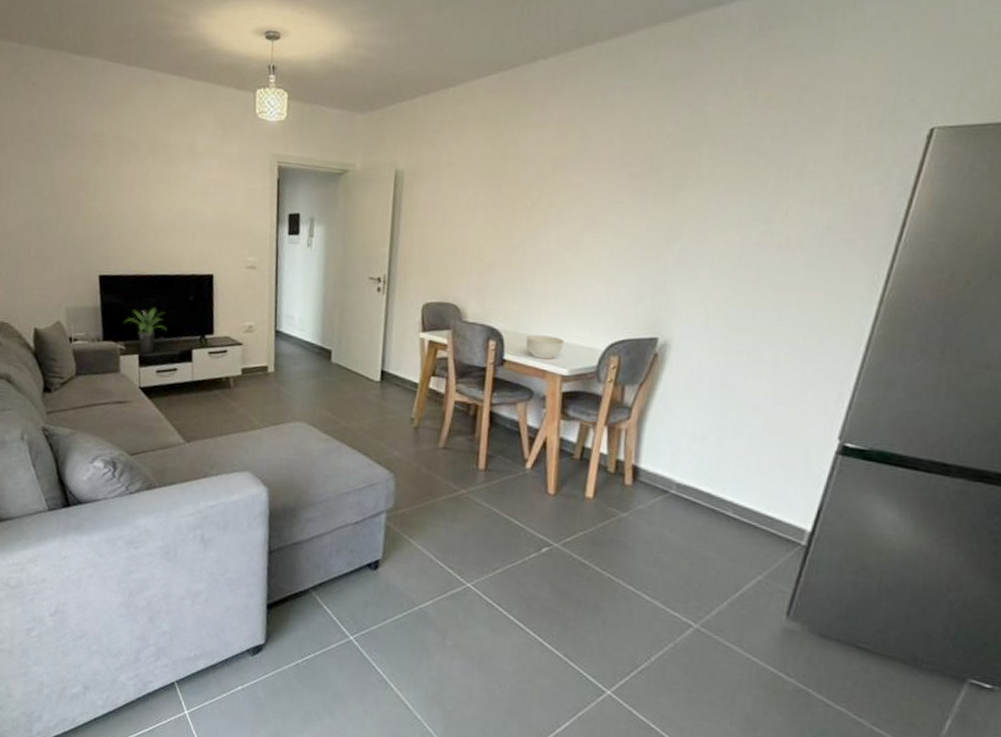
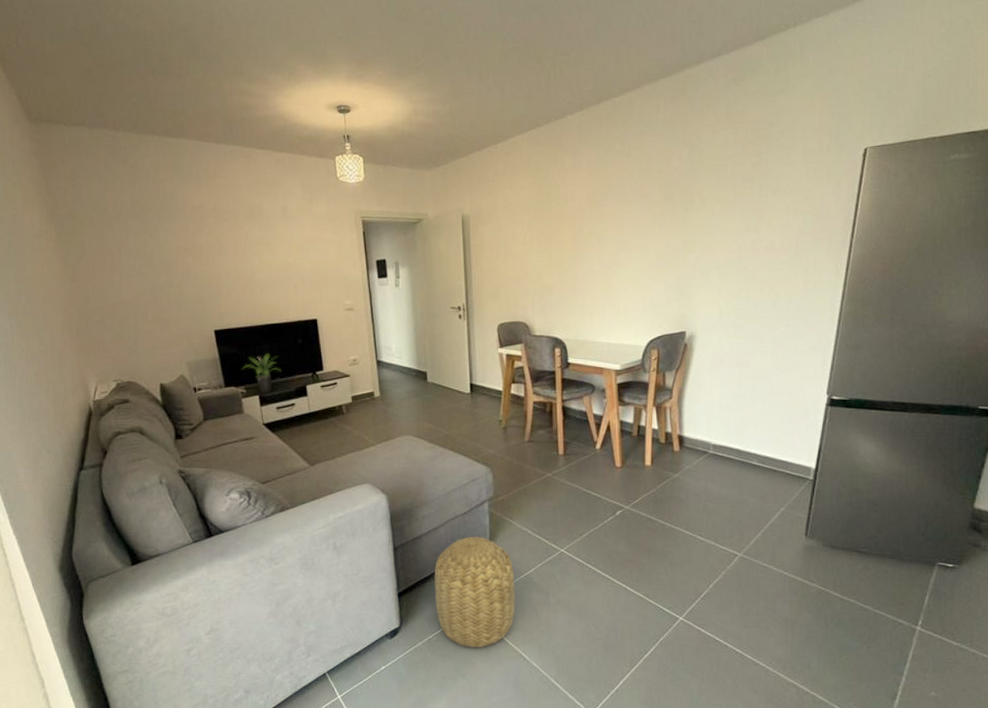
basket: none [309,551,407,685] -> present [434,537,515,648]
bowl: present [526,335,565,360] -> none [584,339,615,359]

